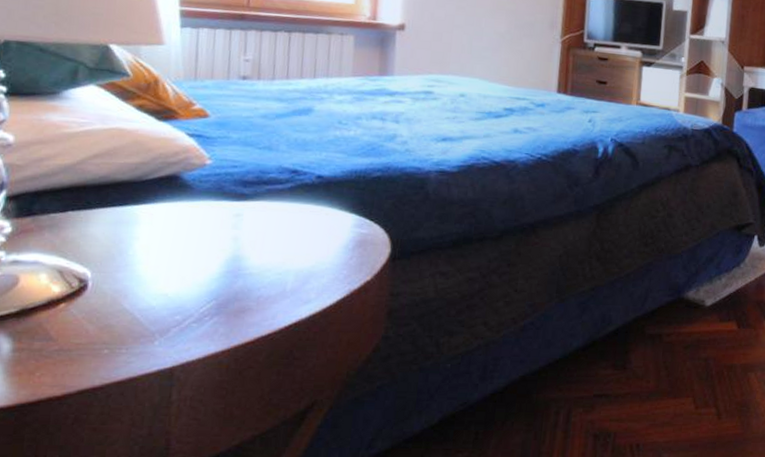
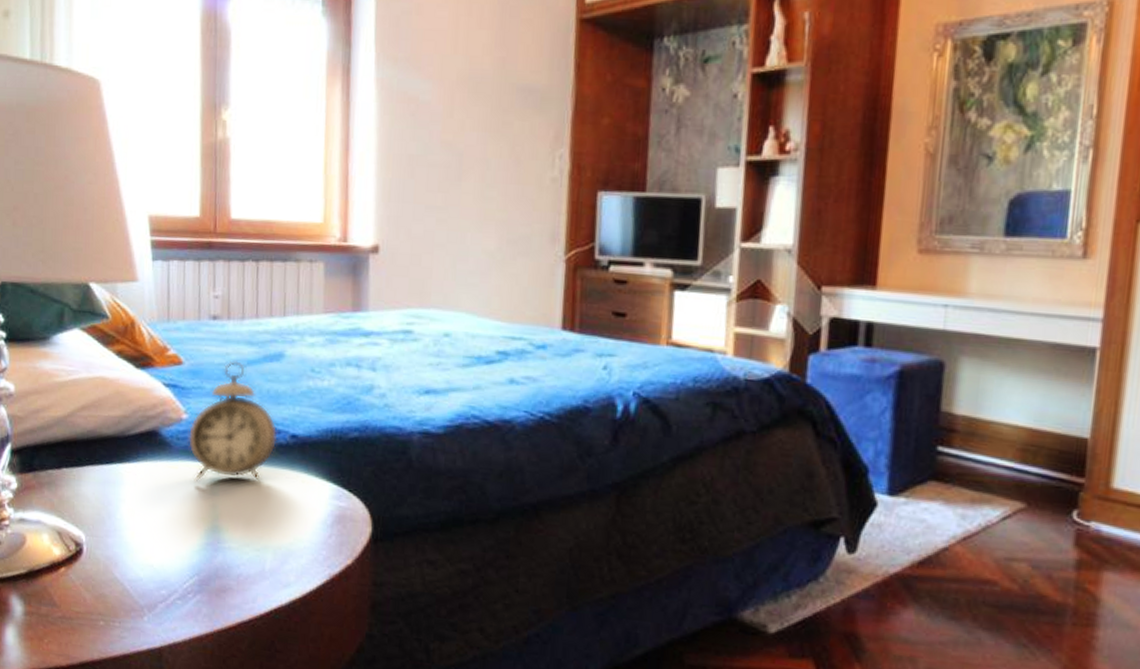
alarm clock: none [210,114,304,219] -> present [187,361,278,483]

